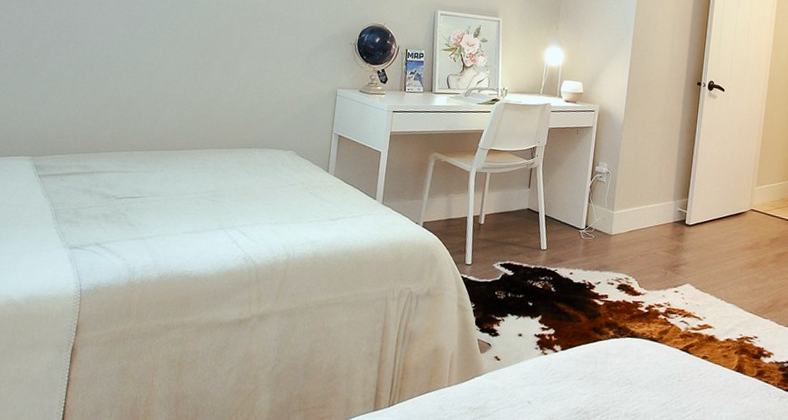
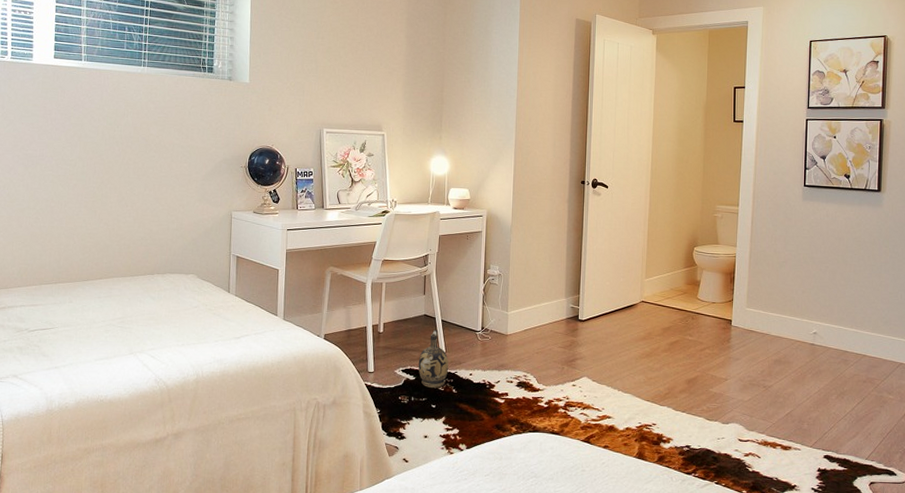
ceramic jug: none [517,224,549,285] -> present [418,329,448,388]

